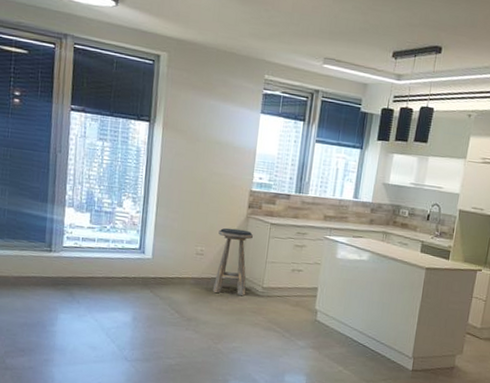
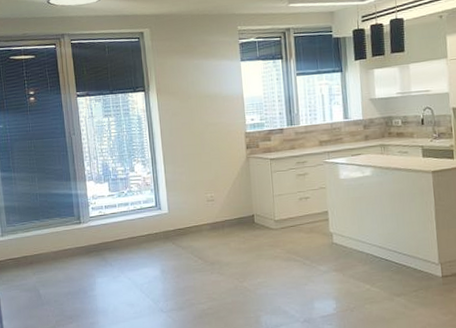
stool: present [212,227,253,296] -> none [224,170,260,235]

